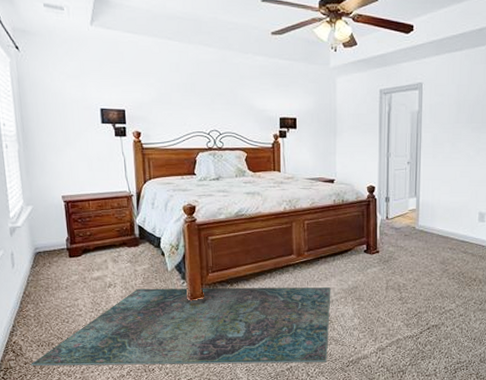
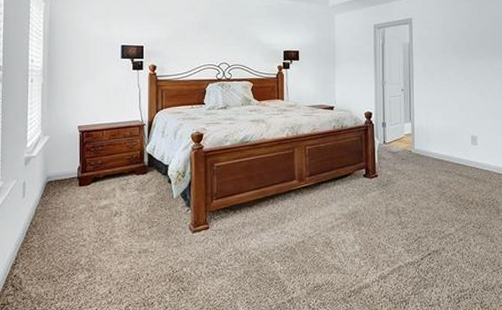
rug: present [31,287,331,366] -> none [29,213,332,301]

